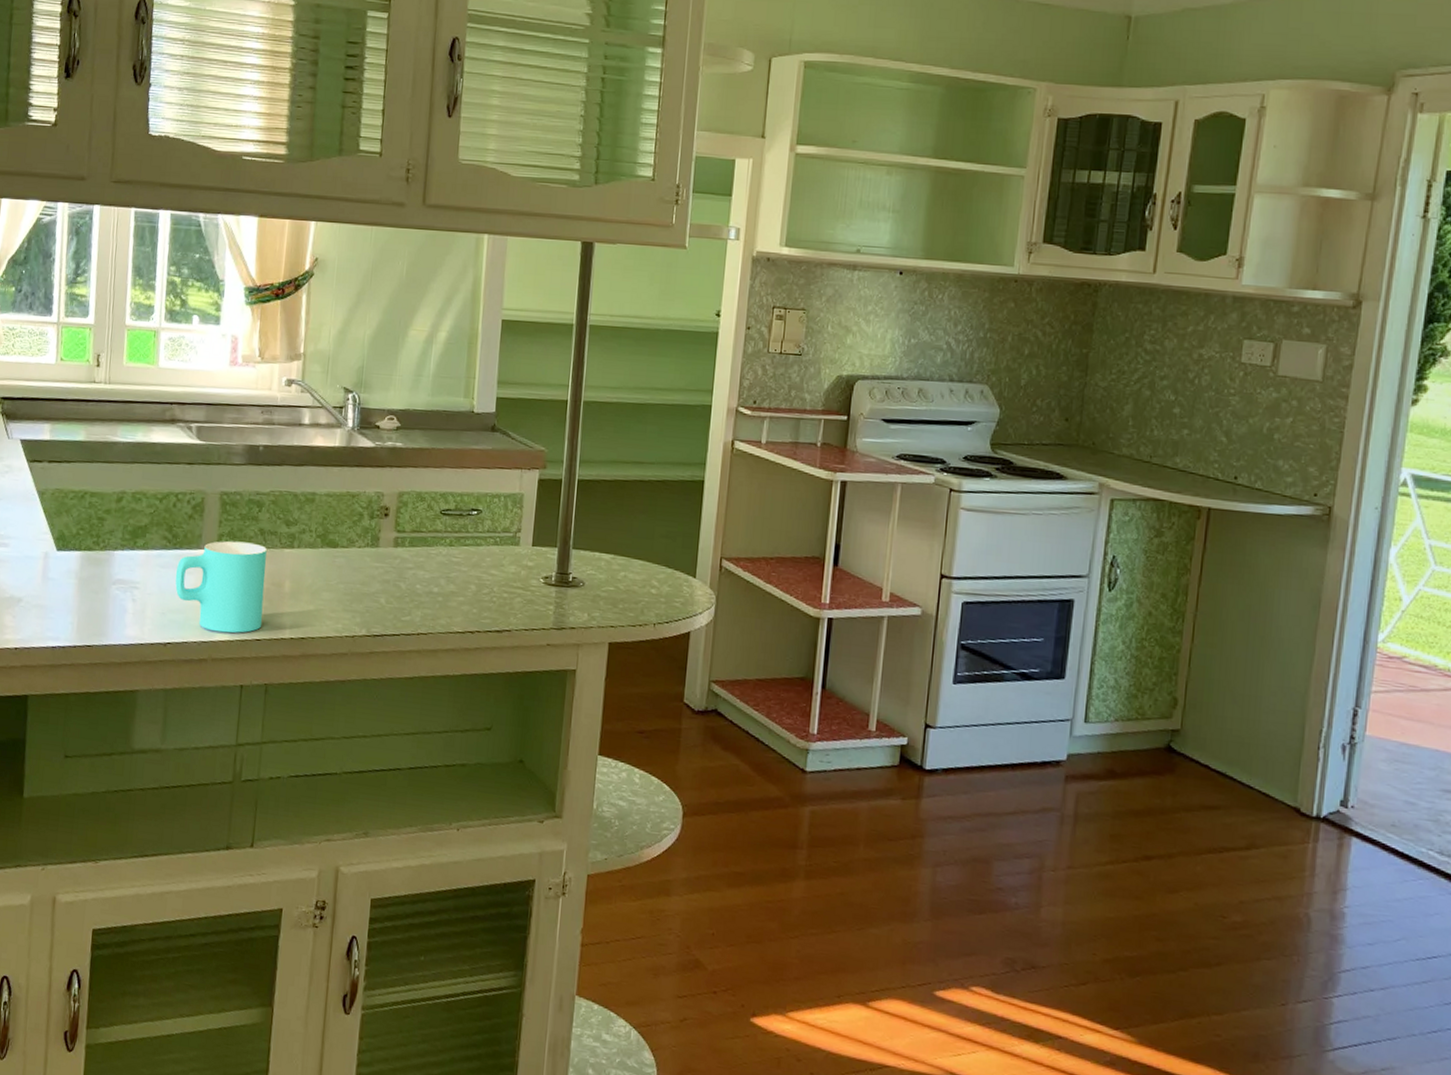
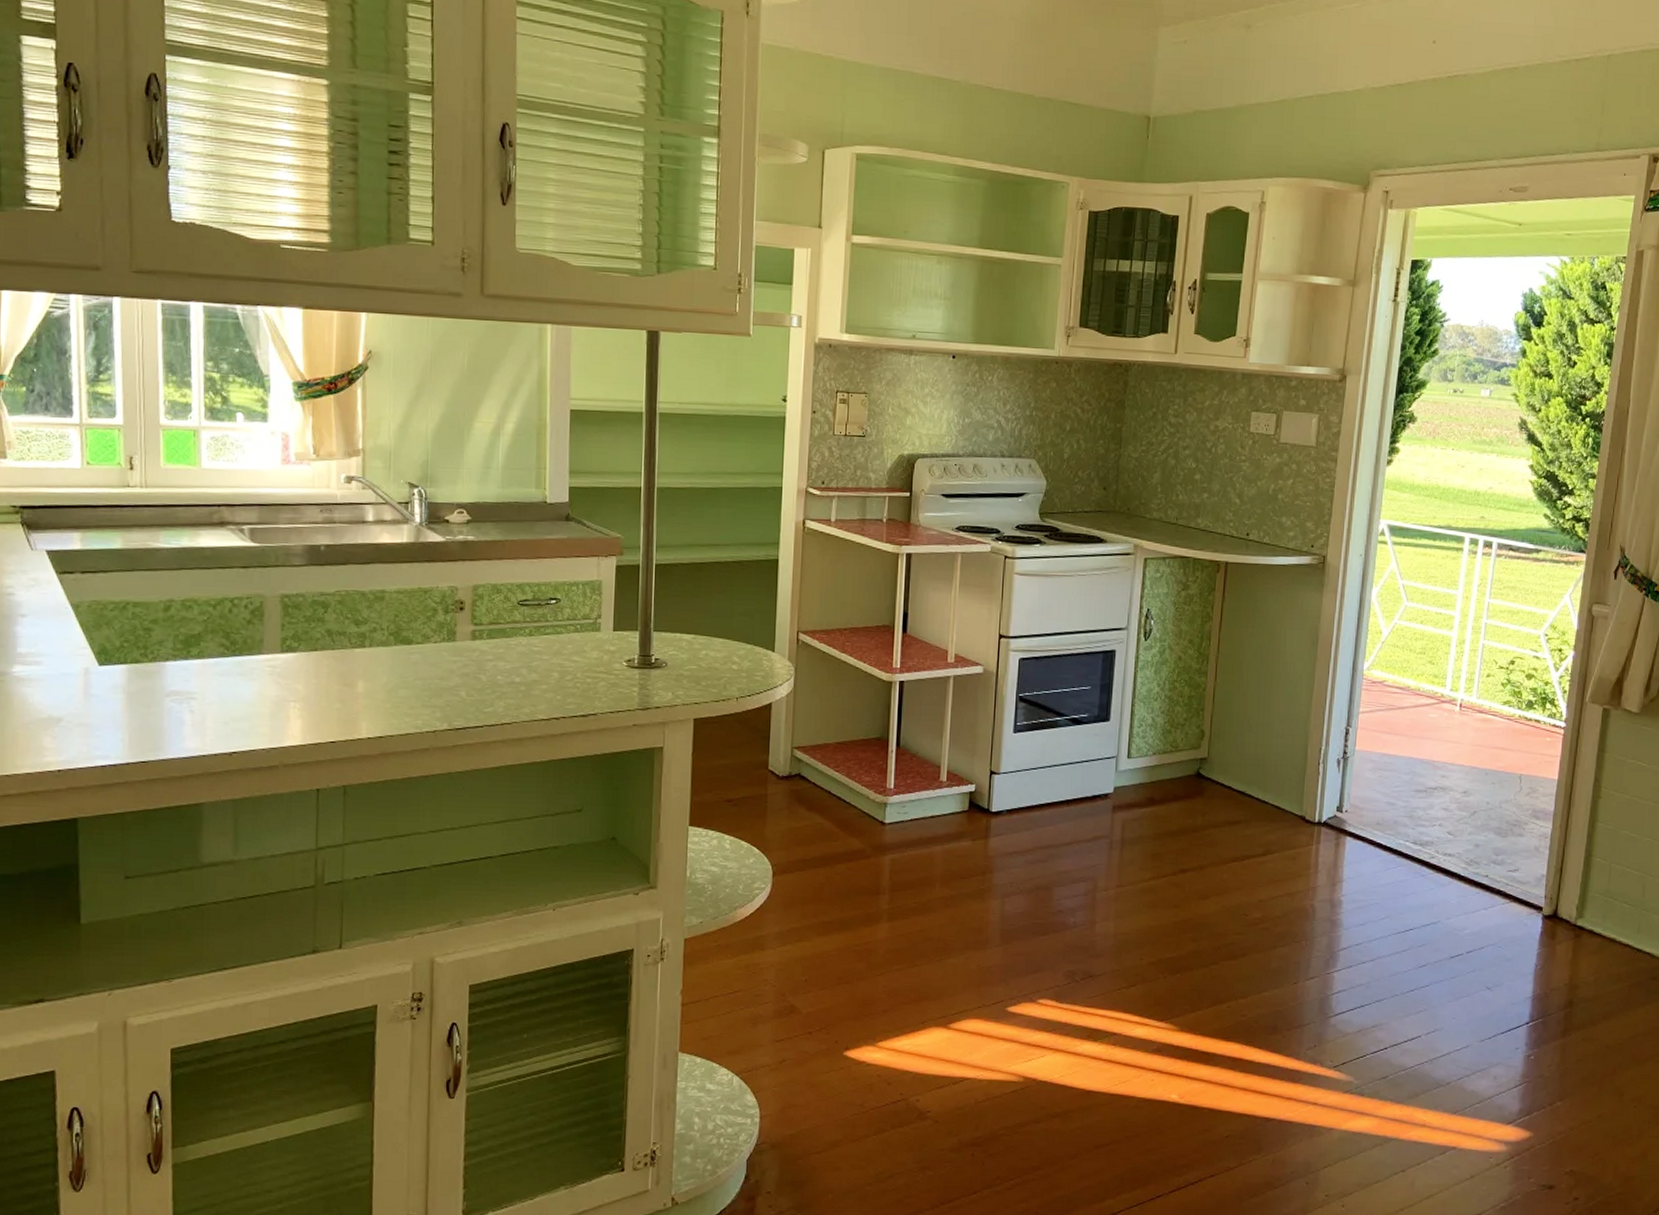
cup: present [175,541,267,633] -> none [236,644,337,738]

